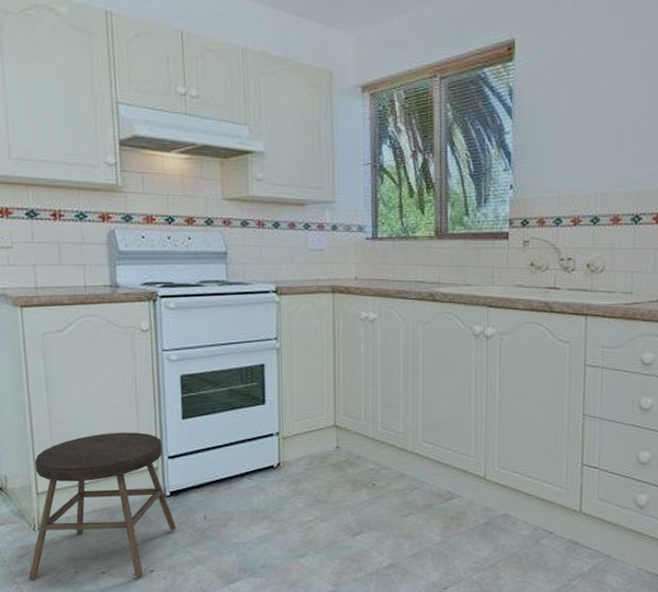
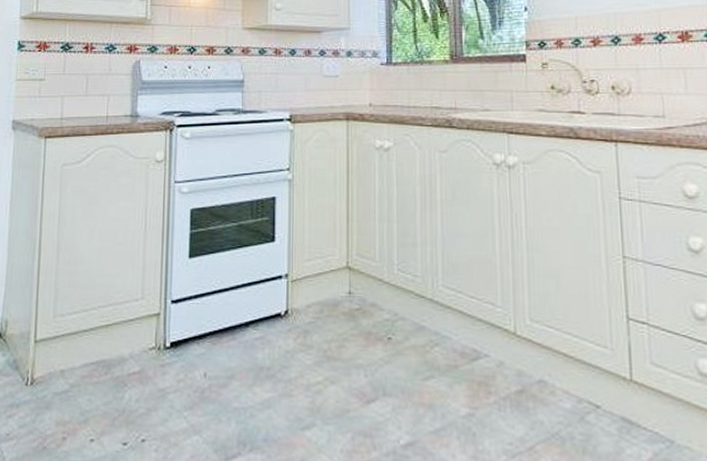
stool: present [28,432,176,581] -> none [14,271,174,449]

